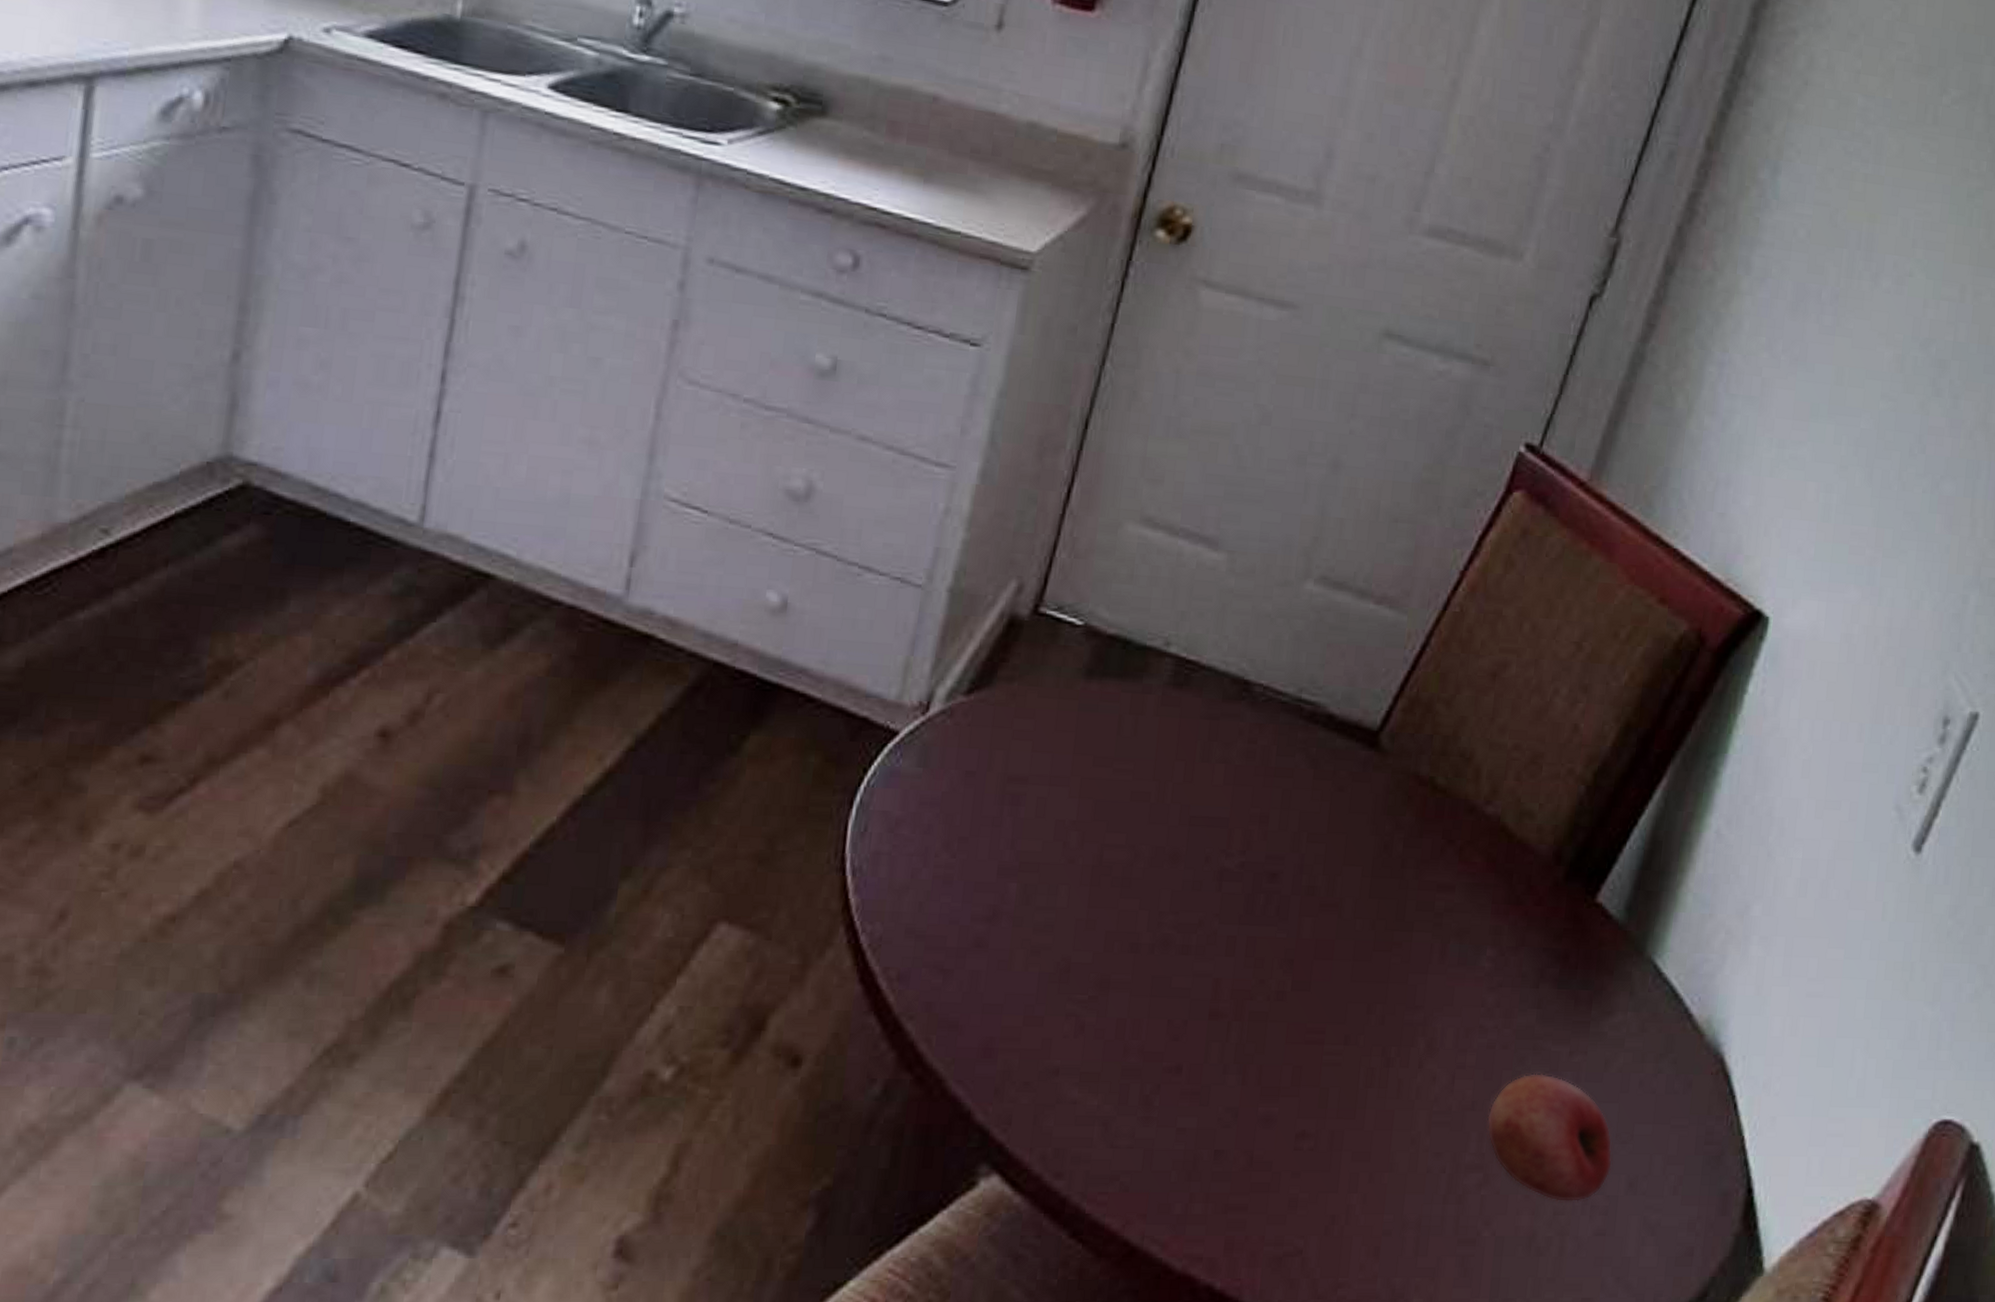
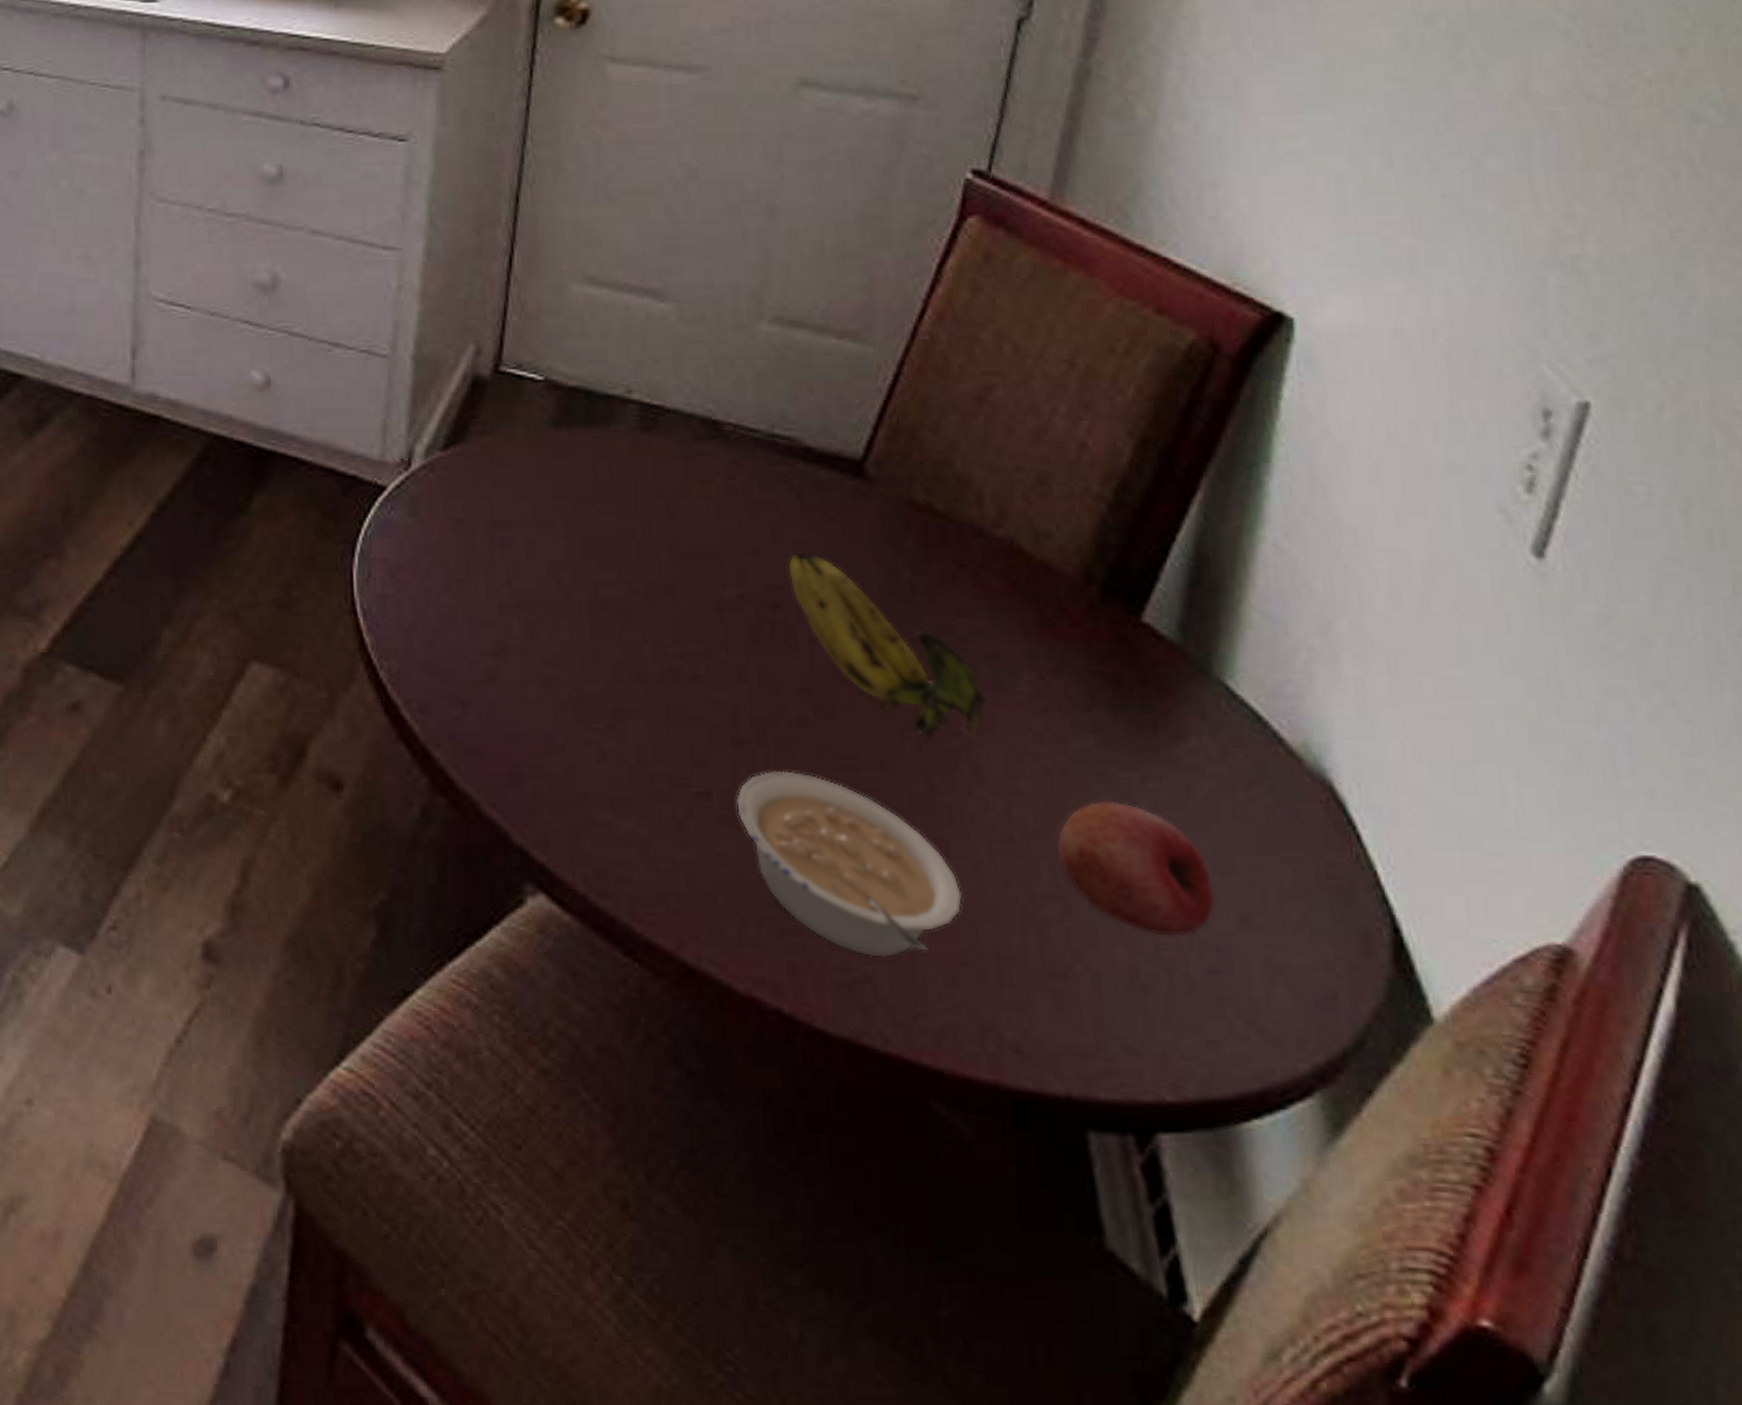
legume: none [1202,1044,1398,1231] -> present [735,770,963,958]
banana: none [1290,820,1451,1015] -> present [787,551,988,741]

